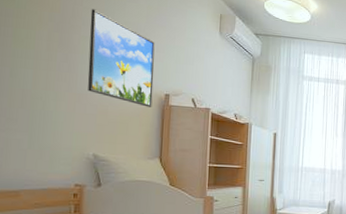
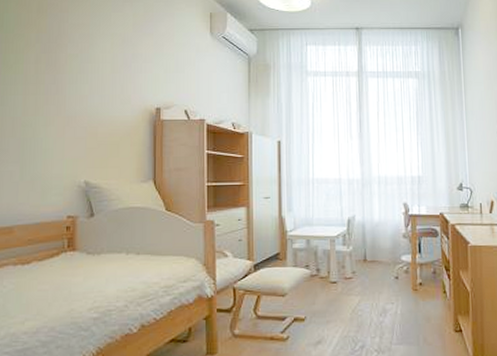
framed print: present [87,9,155,107] -> none [76,24,143,124]

